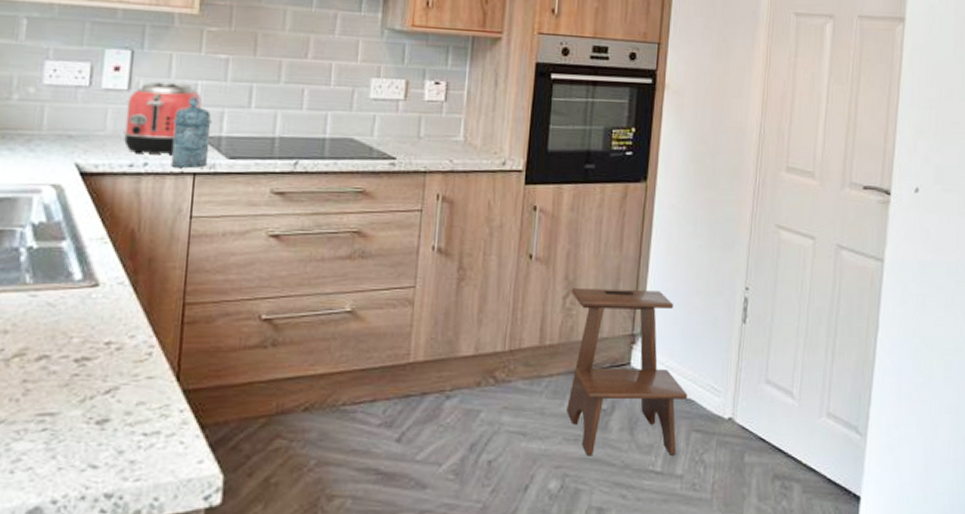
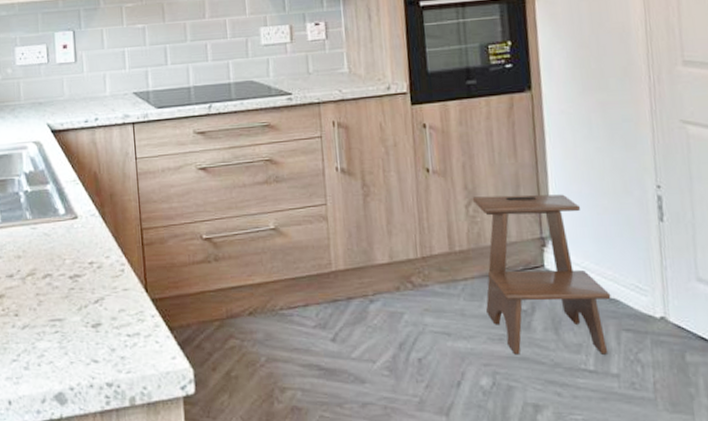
toaster: present [123,81,203,156] -> none [76,51,131,112]
canister: present [170,96,212,169] -> none [111,61,142,120]

